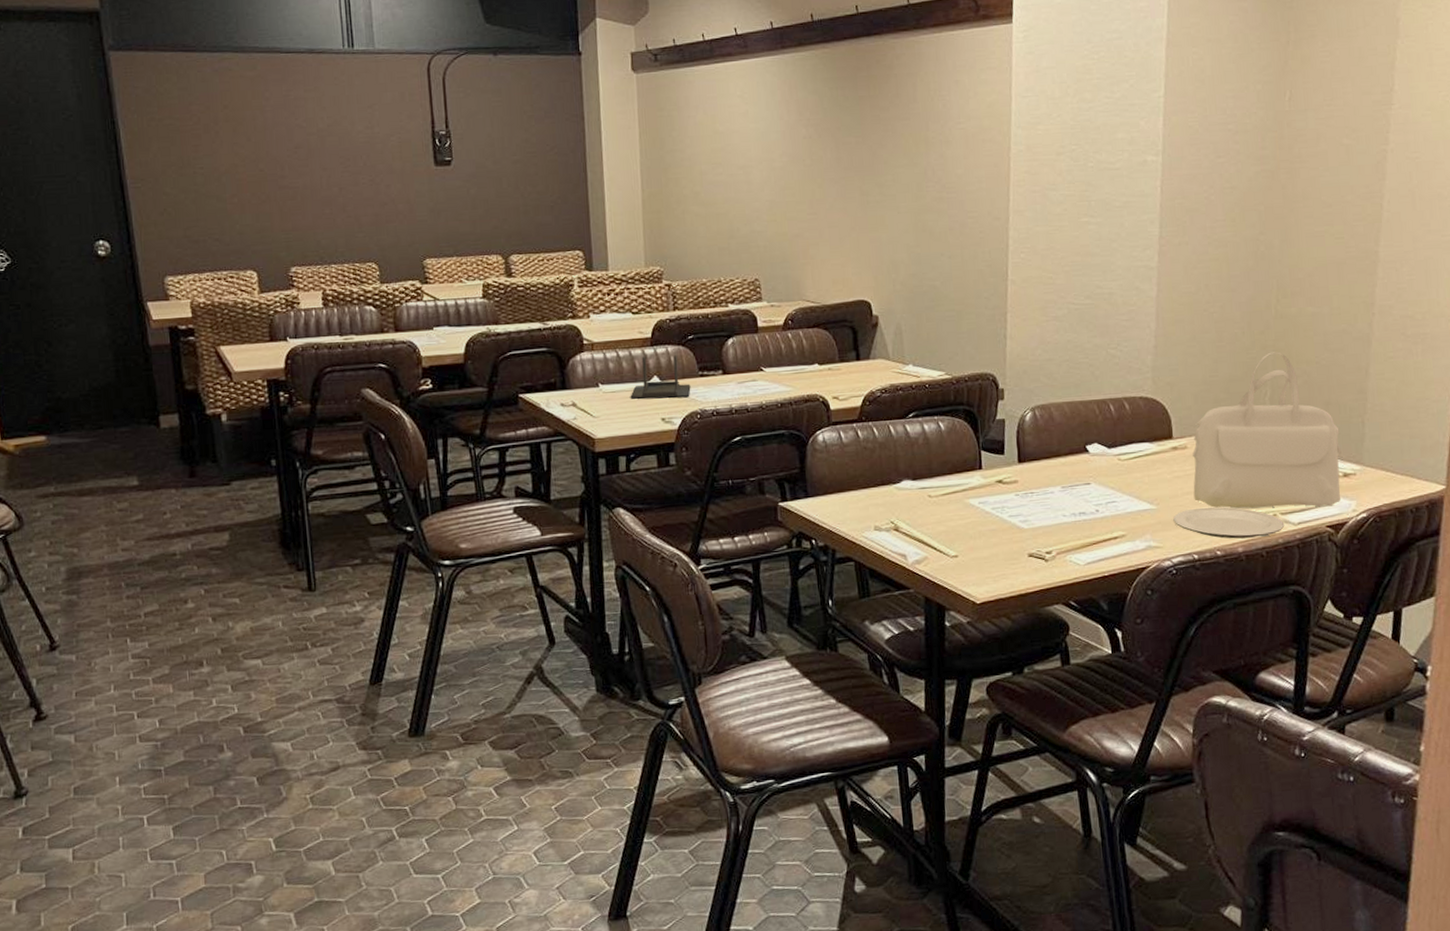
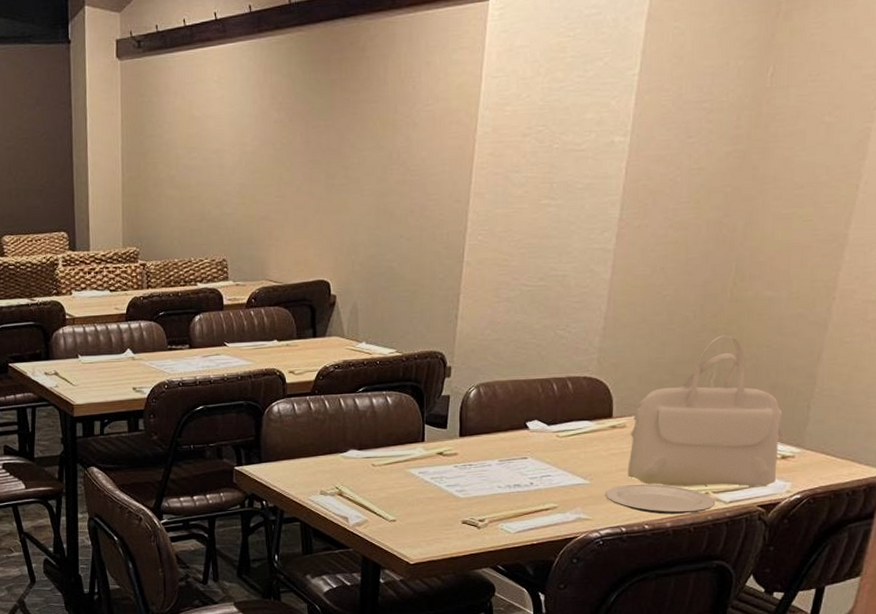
napkin holder: present [630,355,691,399] -> none [105,330,160,370]

